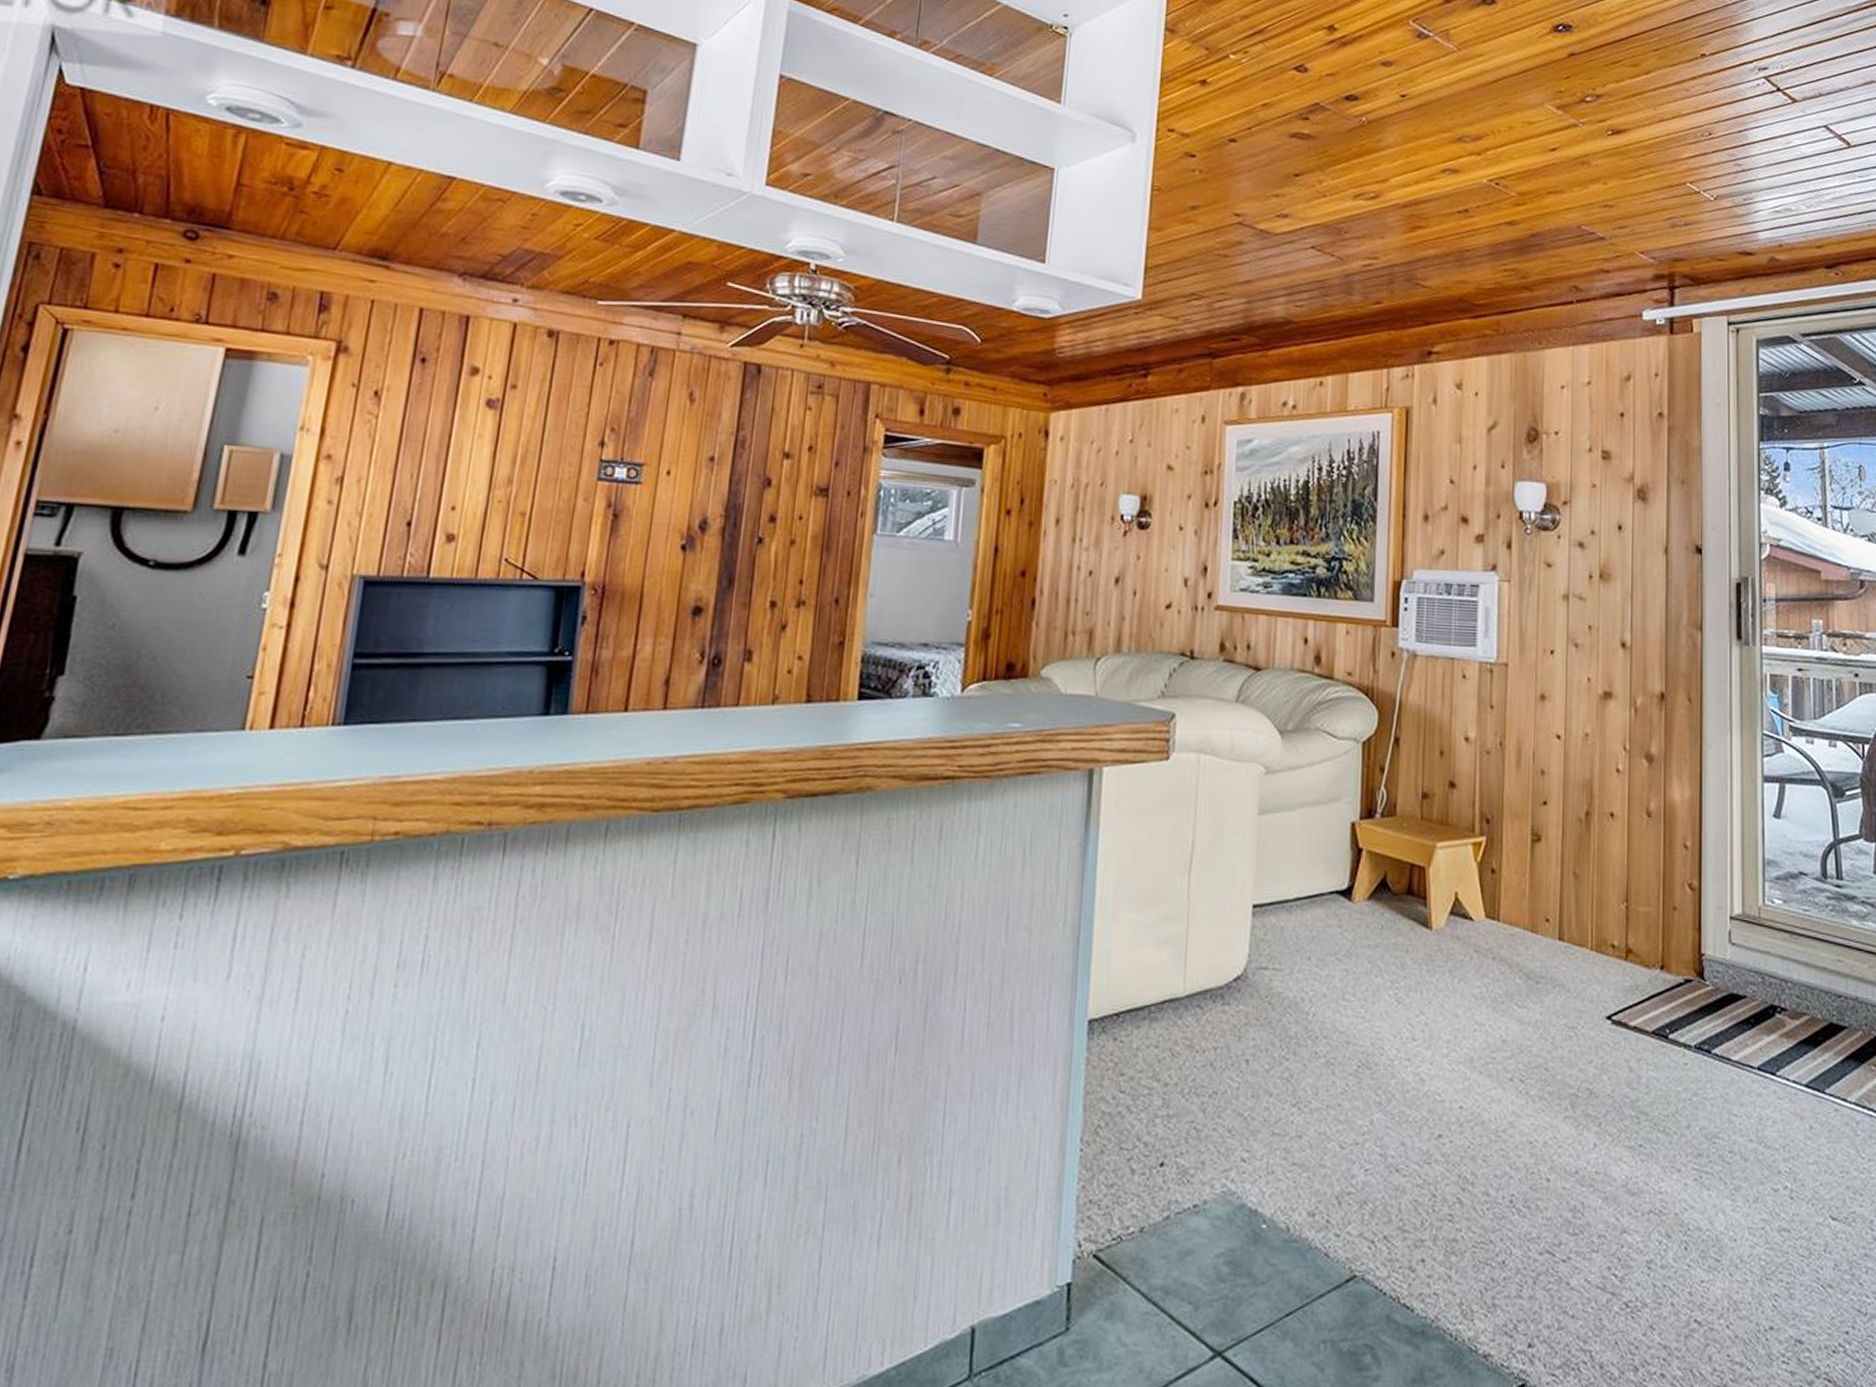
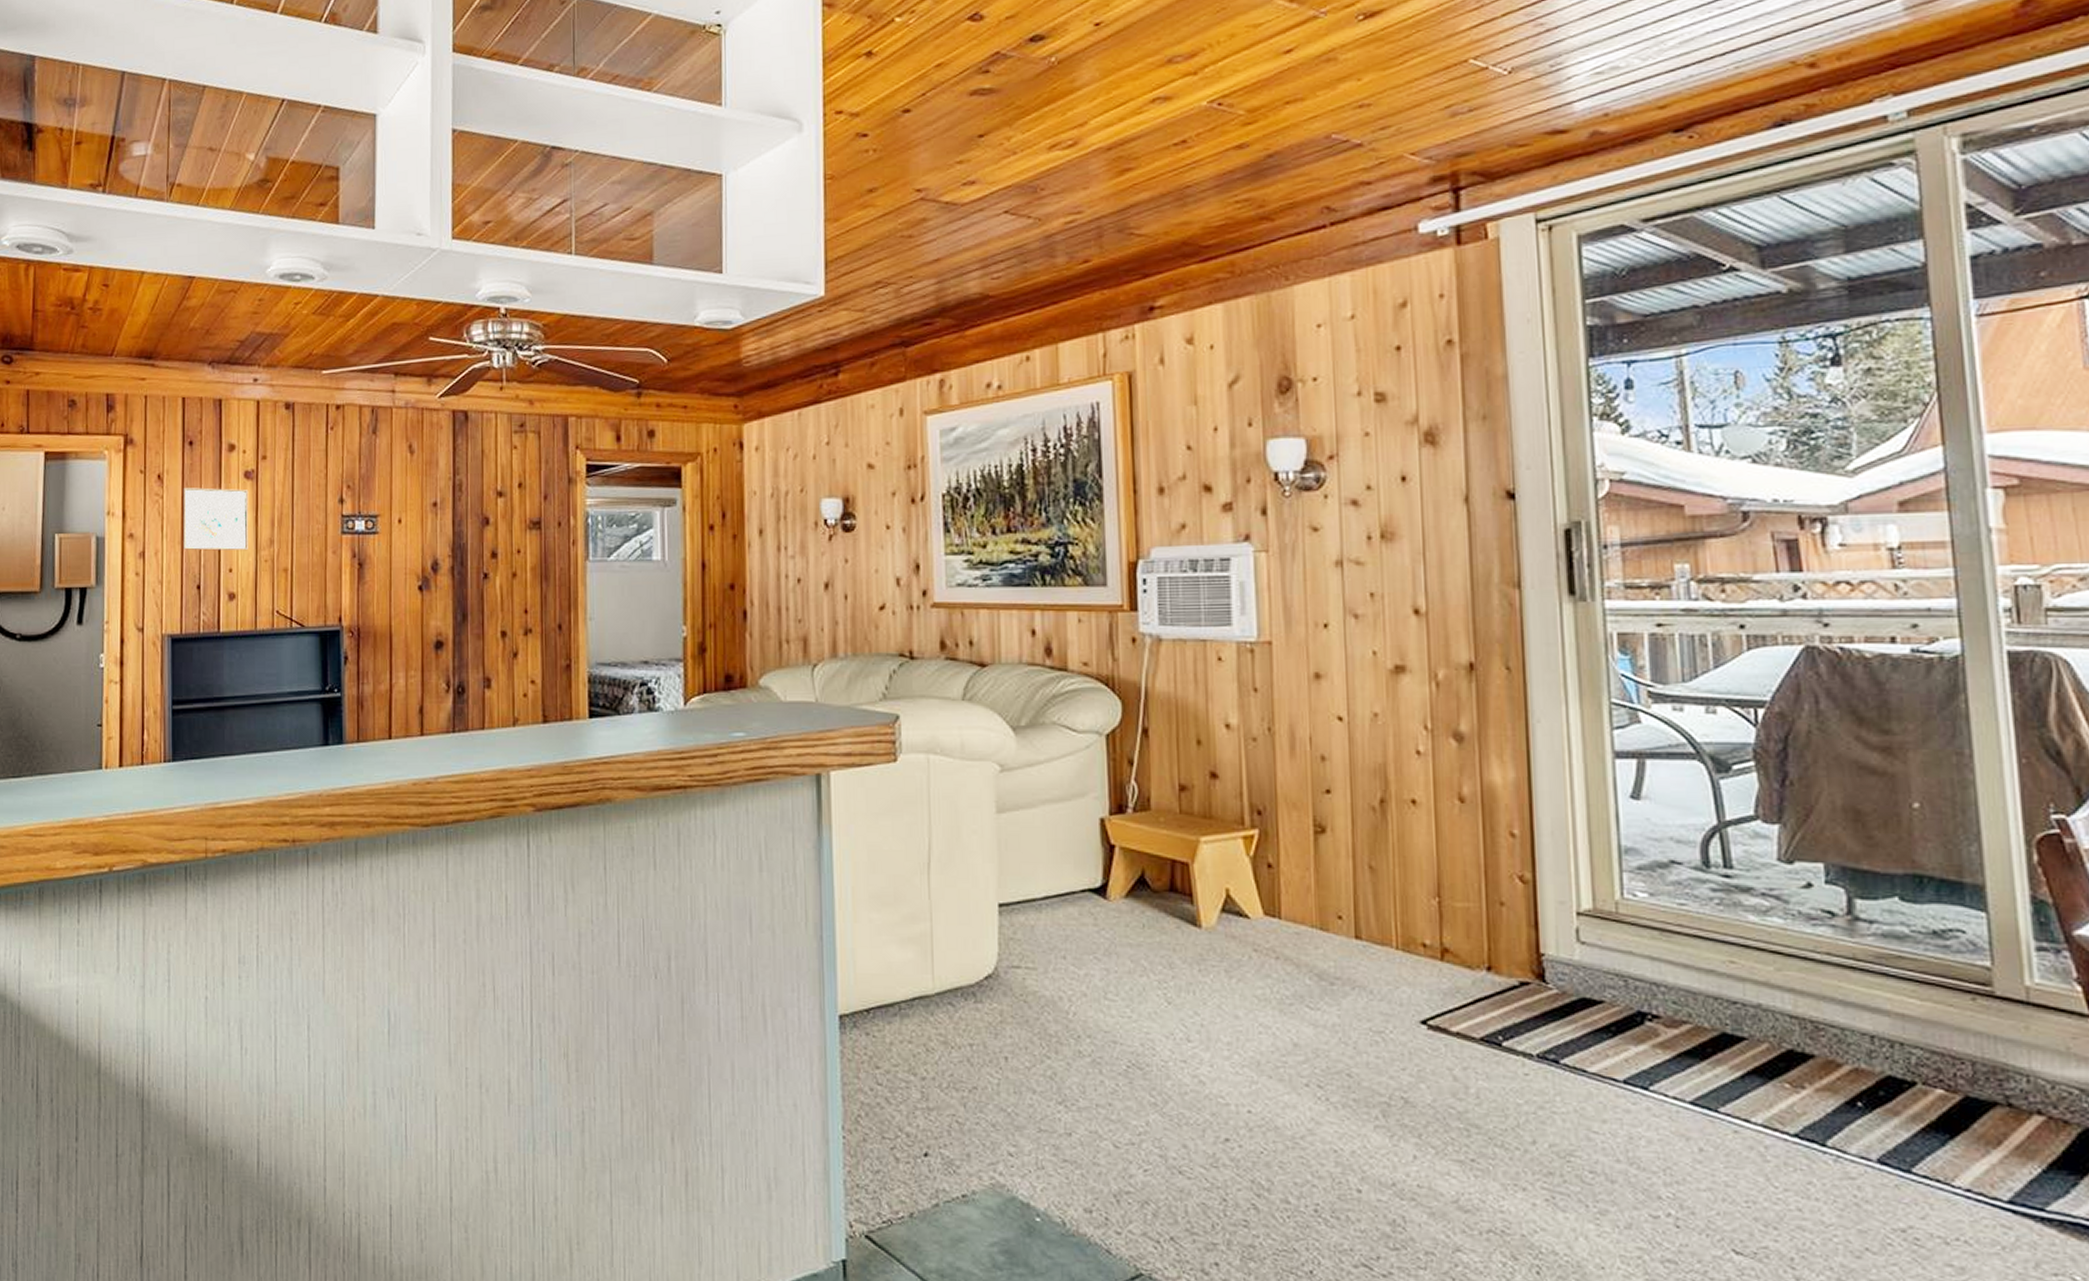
wall art: none [394,410,489,488] -> present [182,487,249,551]

